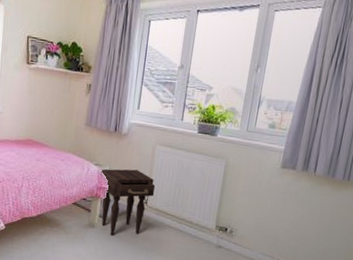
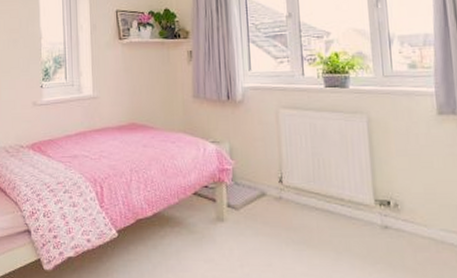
nightstand: present [100,169,156,237] -> none [220,142,289,230]

